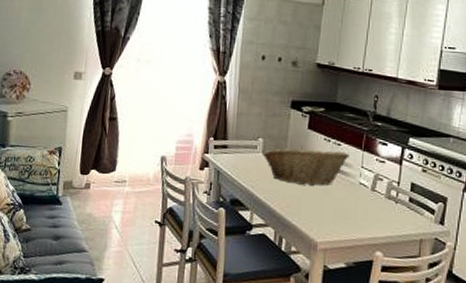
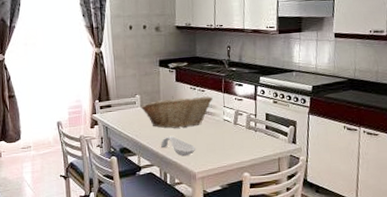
spoon rest: none [279,193,322,221] -> present [160,136,196,156]

